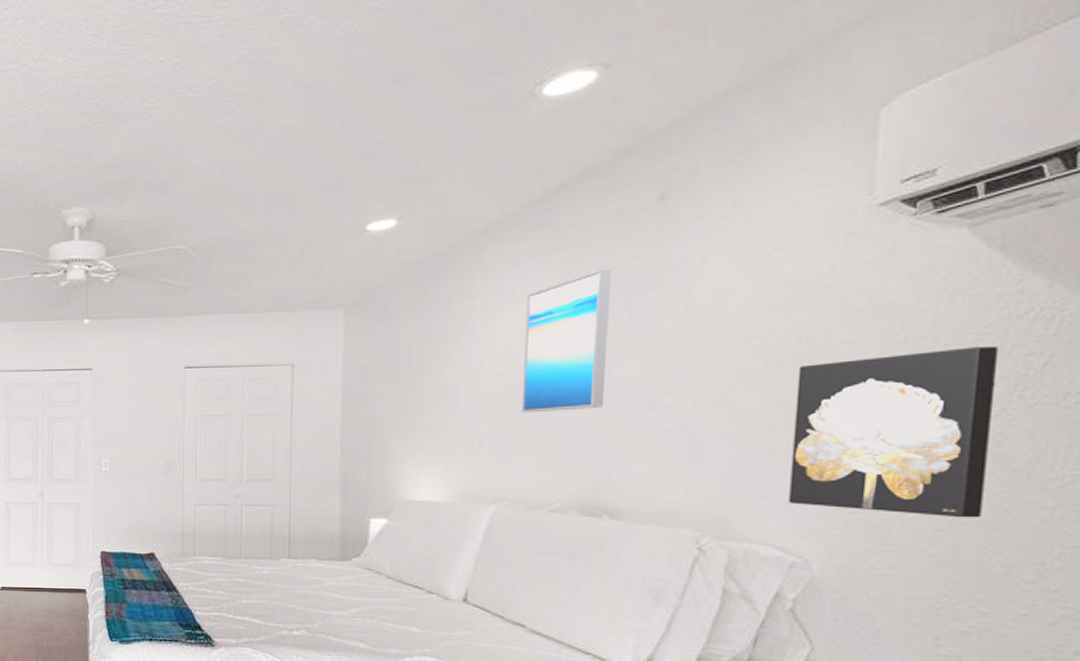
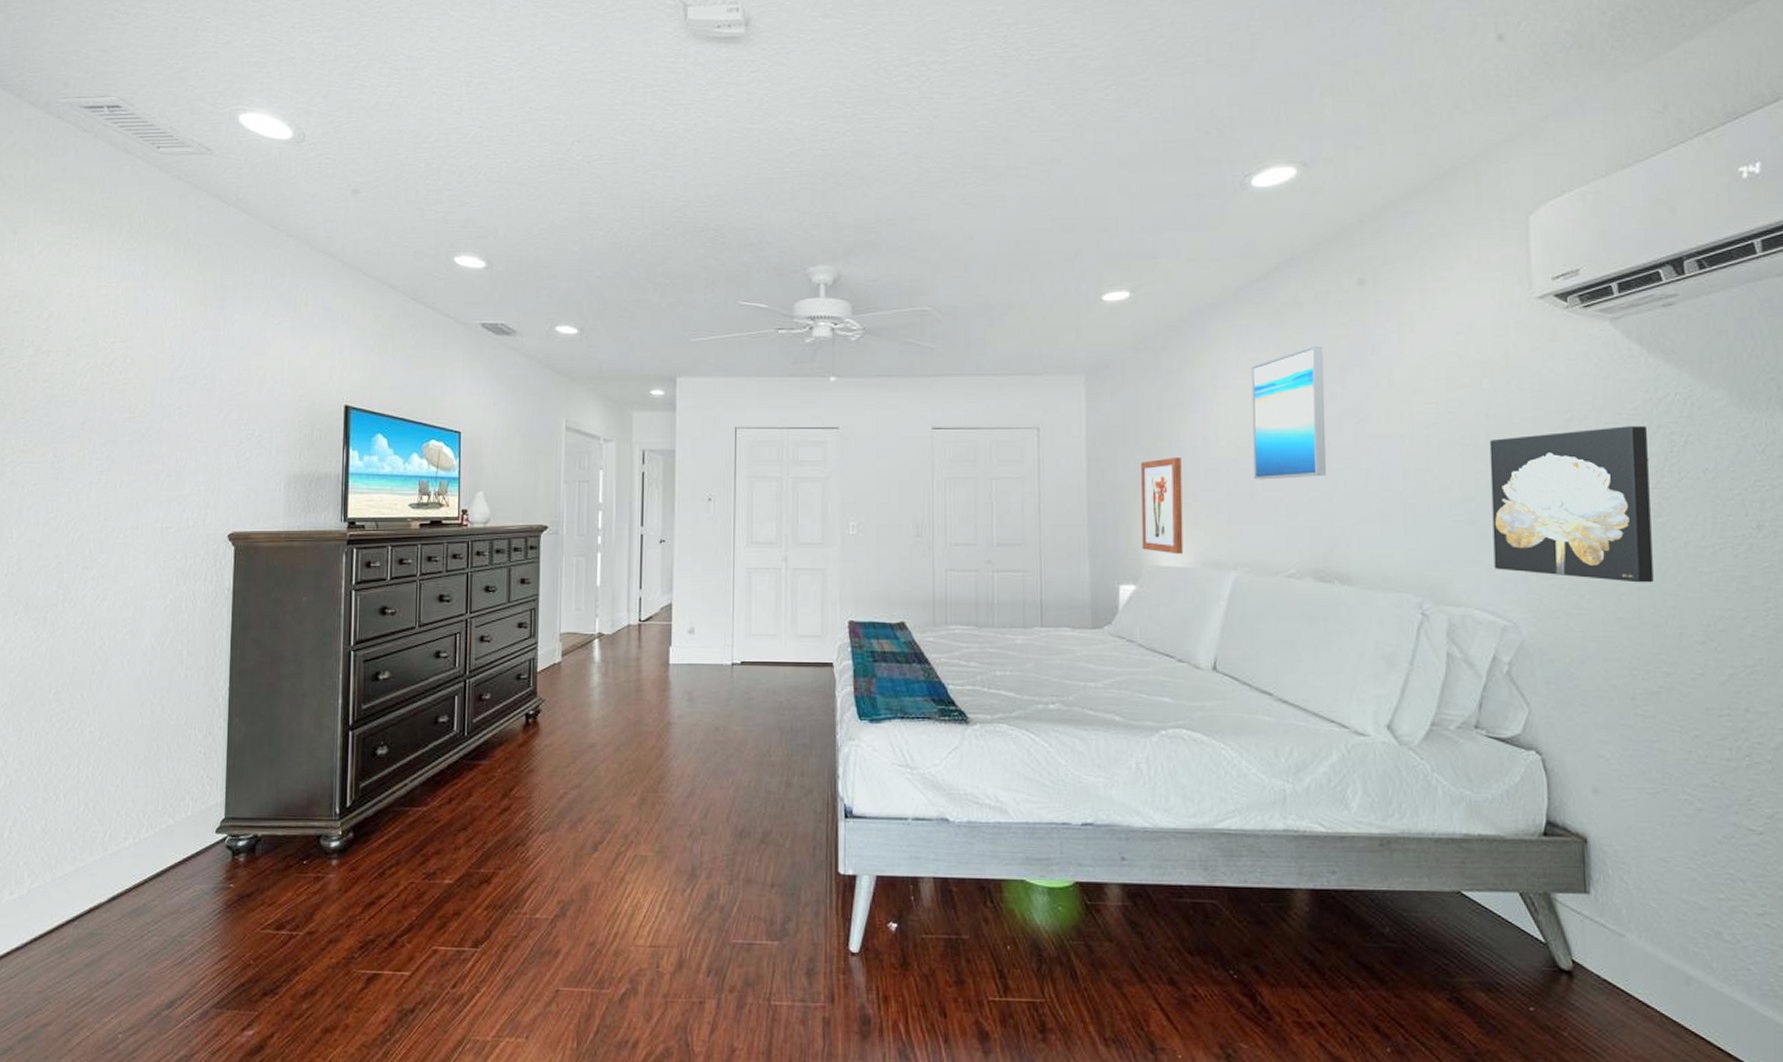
wall art: none [395,392,443,489] -> present [1140,458,1183,555]

